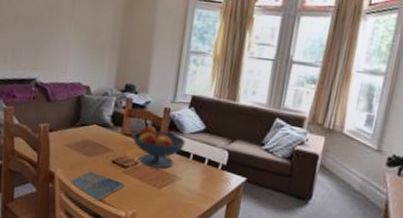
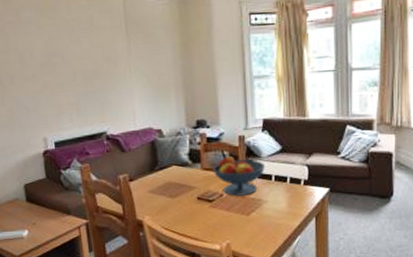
drink coaster: present [67,171,125,202] -> none [157,212,215,241]

